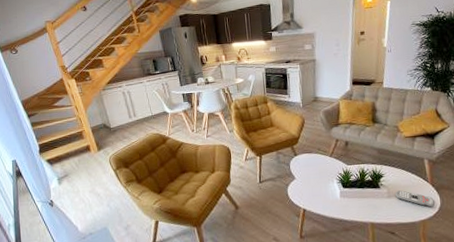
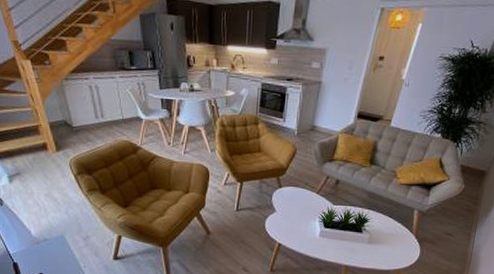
remote control: present [394,190,436,208] -> none [376,238,415,258]

